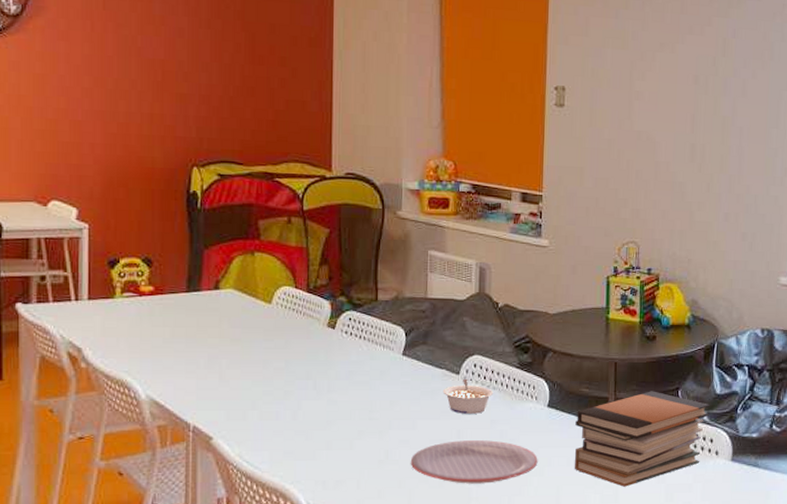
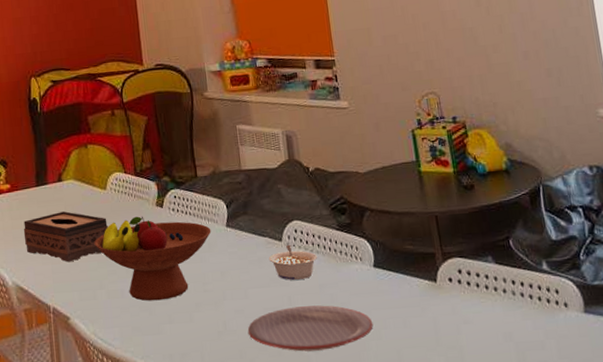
tissue box: none [165,323,270,379] -> present [23,211,109,262]
fruit bowl: none [250,336,386,426] -> present [94,216,212,301]
book stack: present [574,391,710,487] -> none [405,242,549,348]

